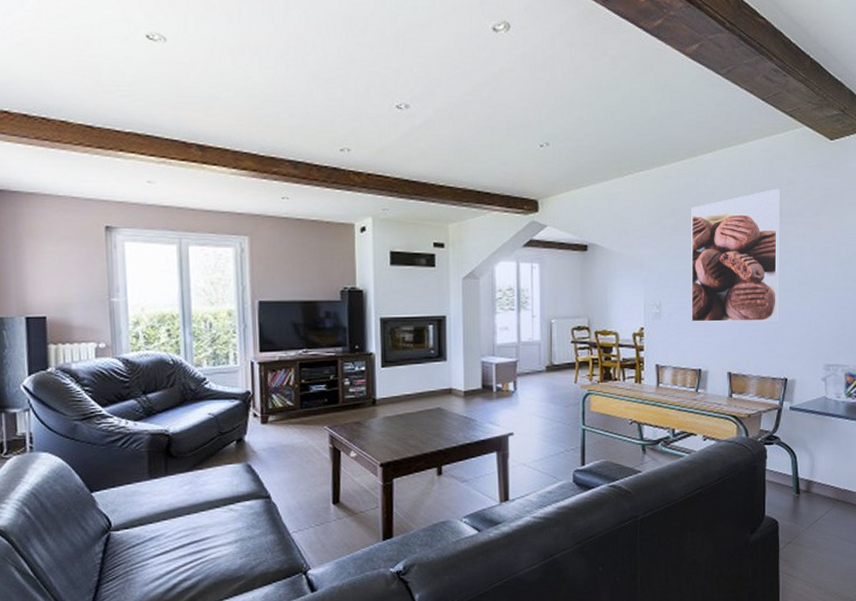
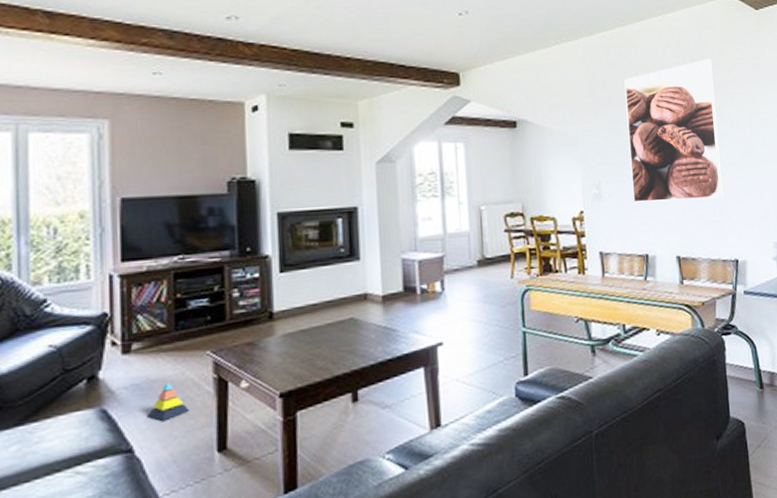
stacking toy: none [281,448,312,478] -> present [147,382,190,422]

